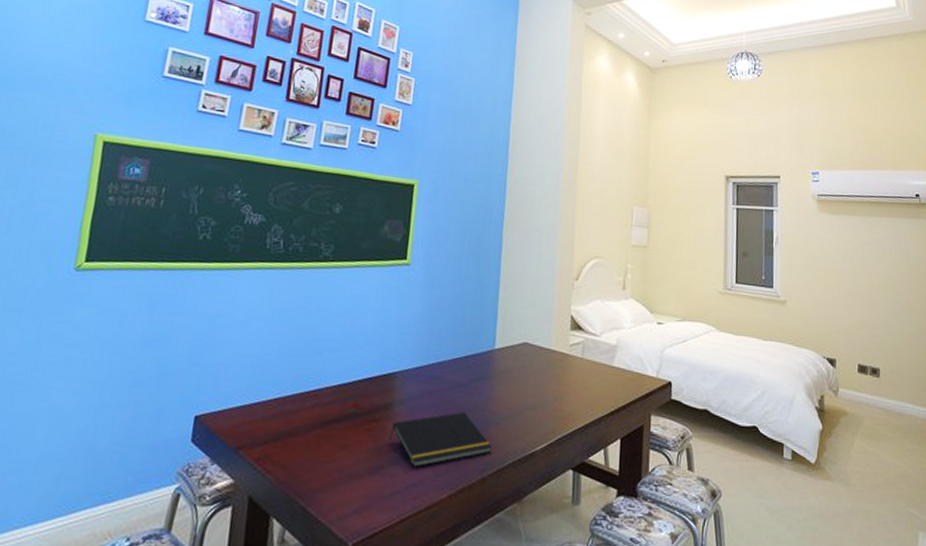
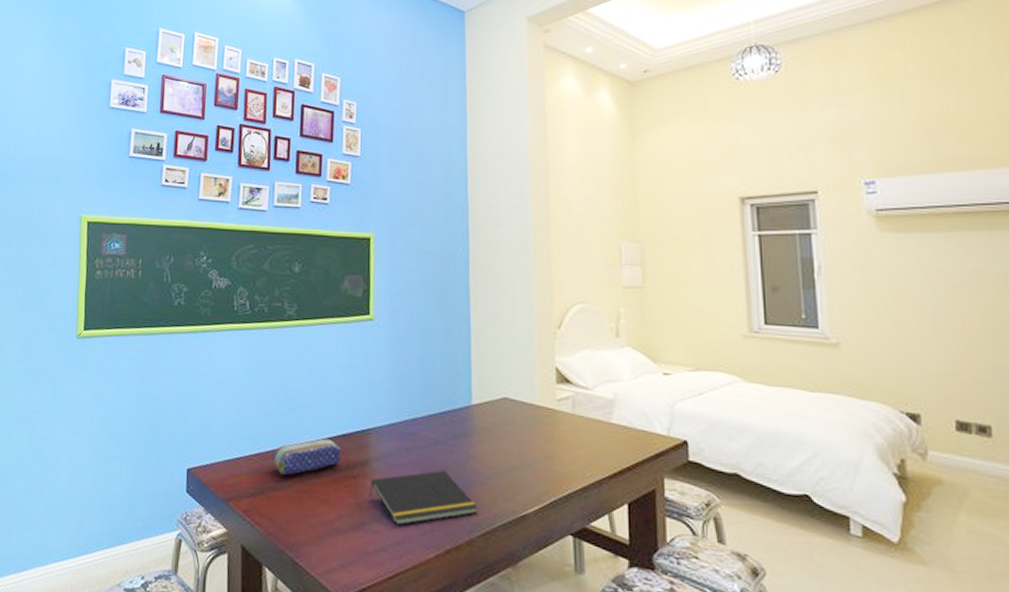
pencil case: none [291,382,366,421] -> present [271,438,342,476]

